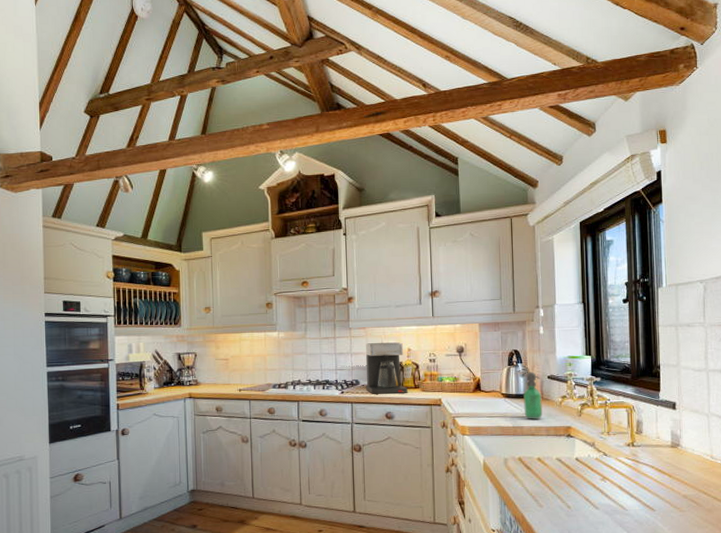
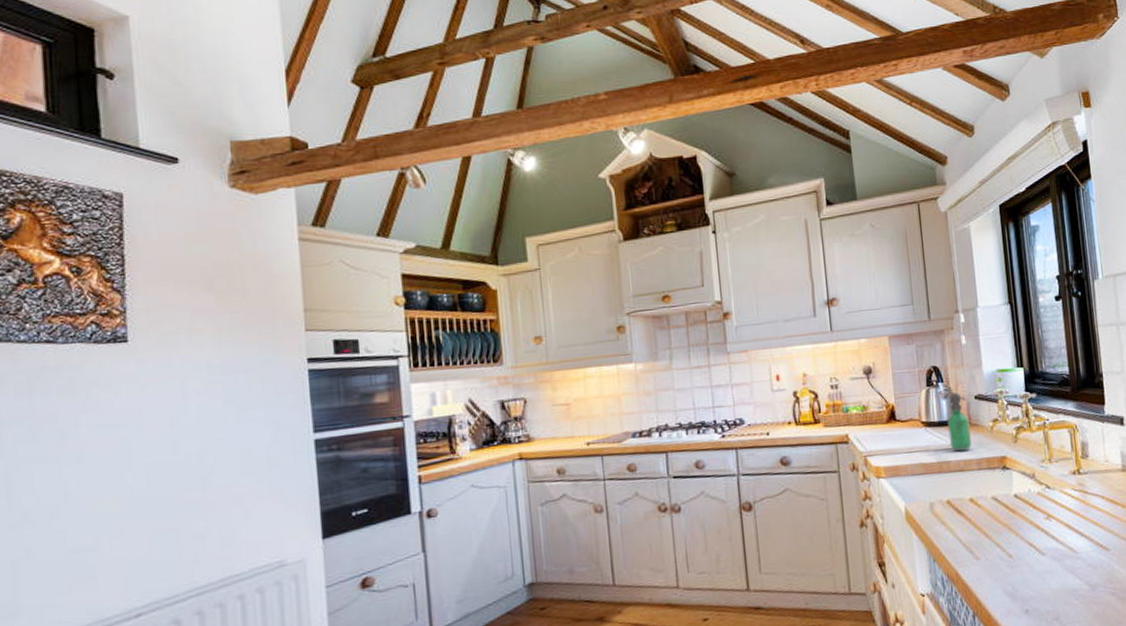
coffee maker: present [366,342,408,395] -> none [750,366,806,437]

